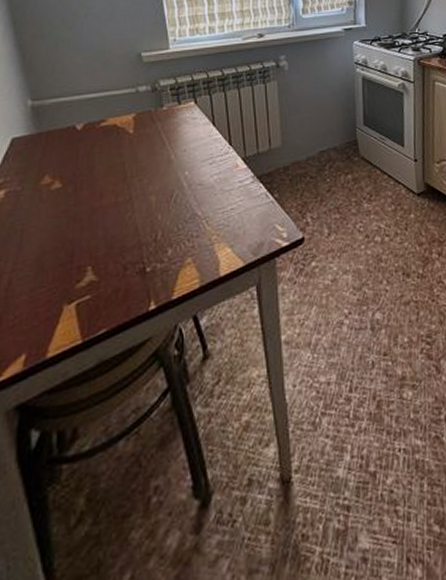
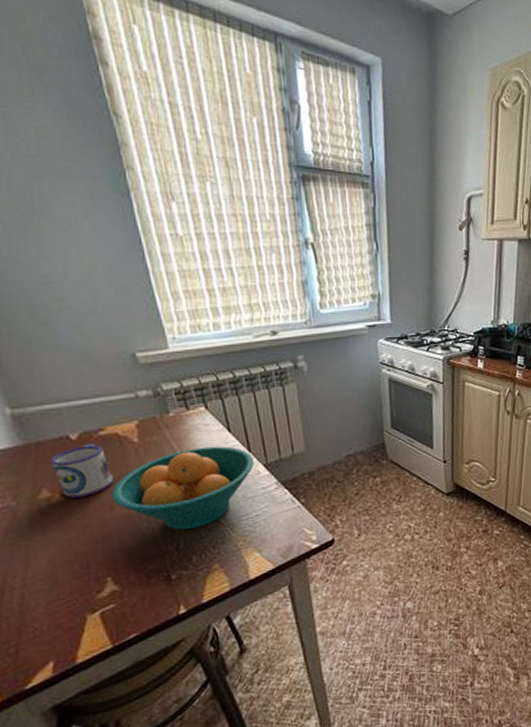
mug: none [56,133,107,185] -> present [50,443,114,498]
fruit bowl: none [103,138,233,221] -> present [111,446,254,530]

